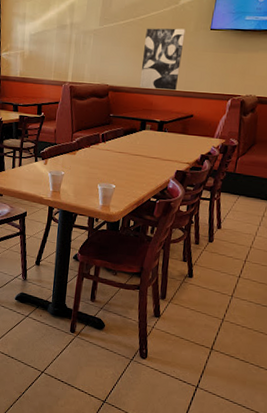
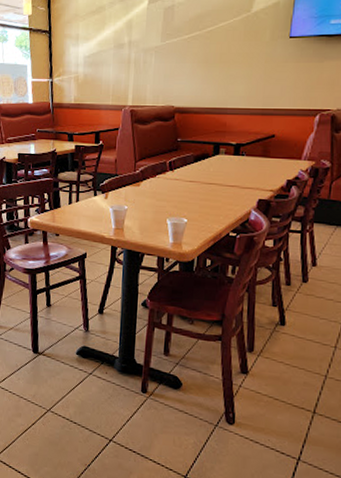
wall art: present [139,28,186,91] -> none [209,38,260,108]

